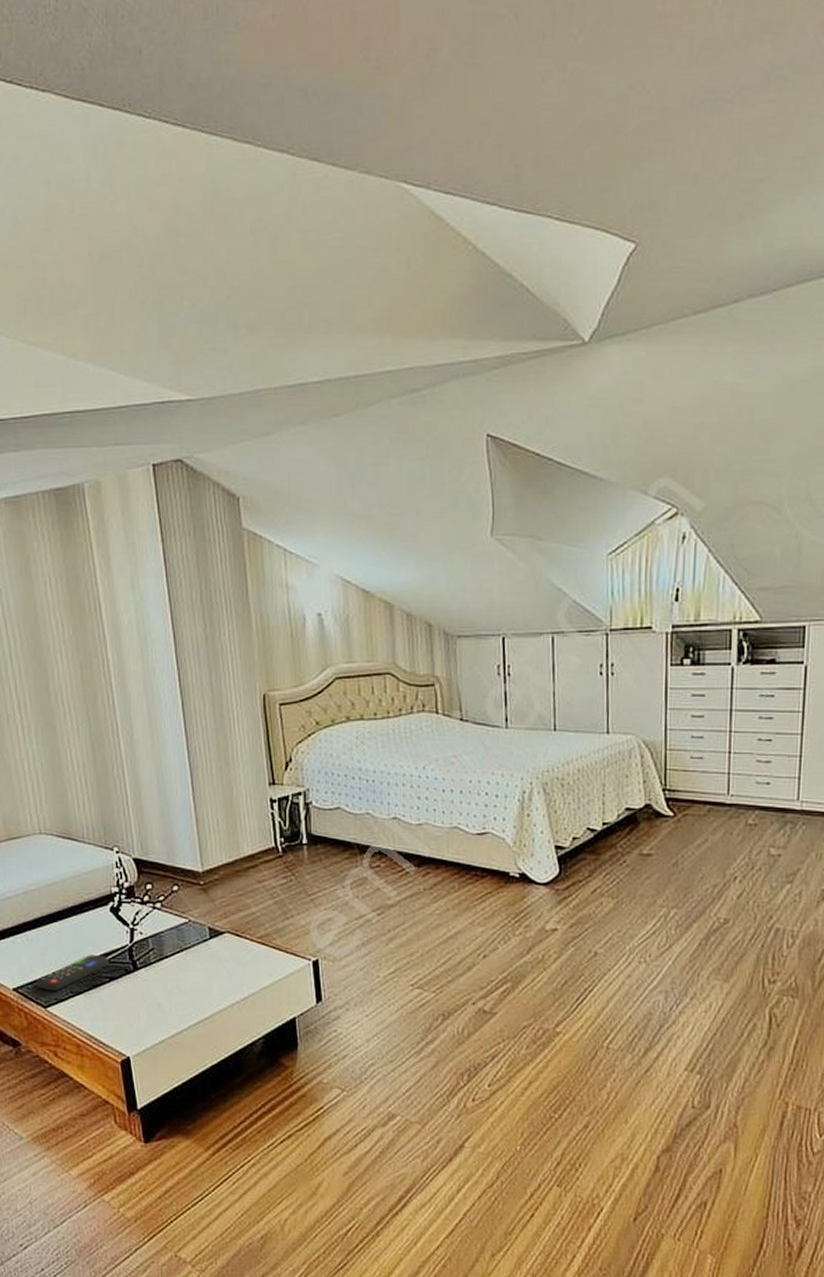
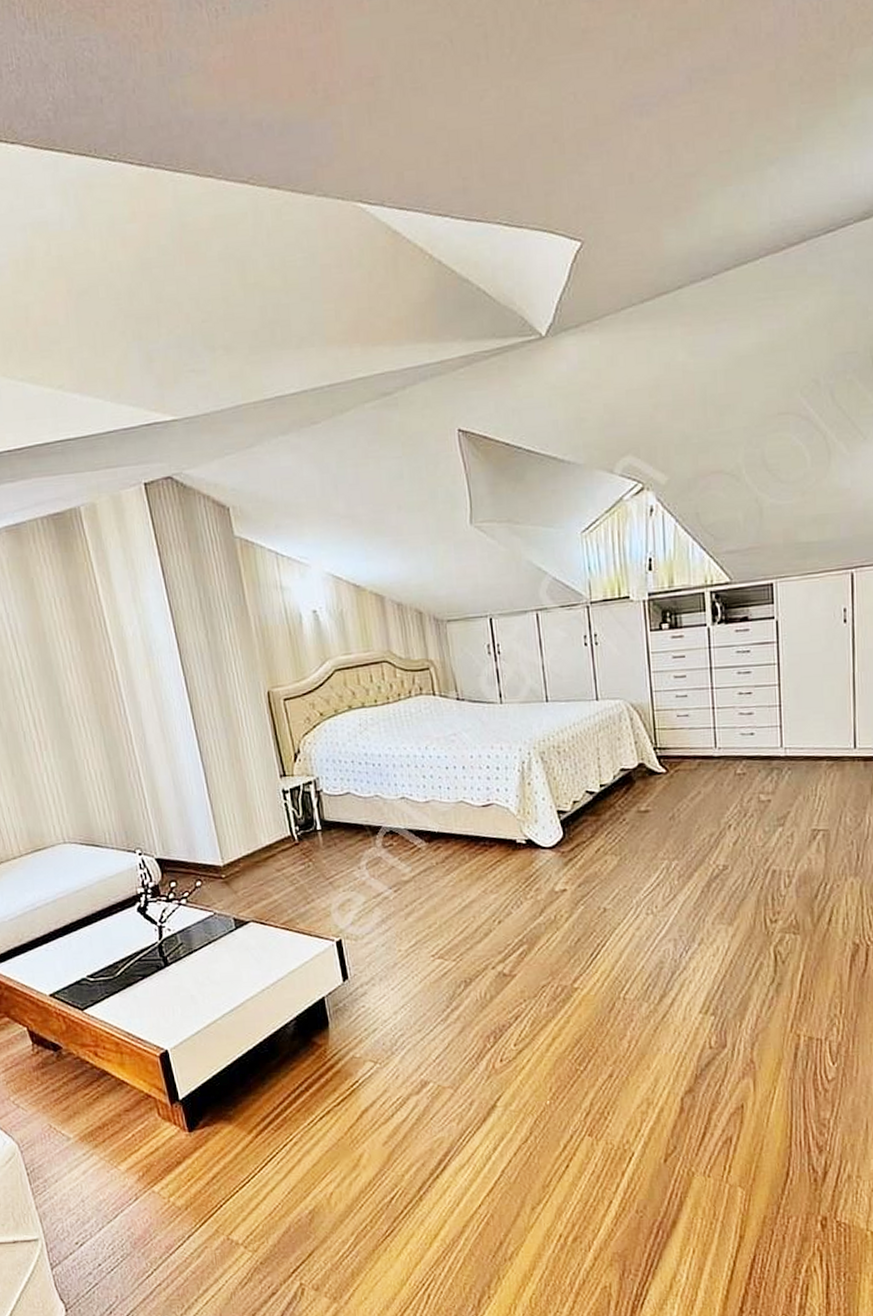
remote control: present [36,954,109,992] -> none [71,954,141,994]

